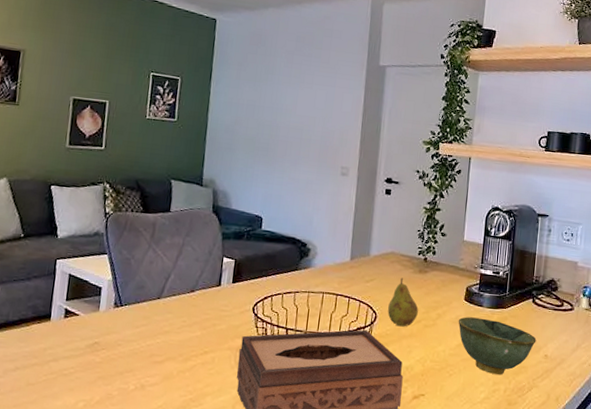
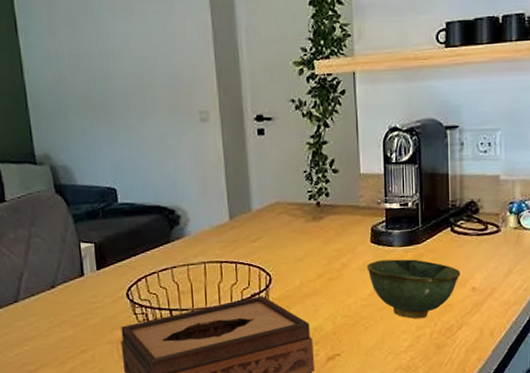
fruit: present [388,277,418,327] -> none [283,229,319,285]

